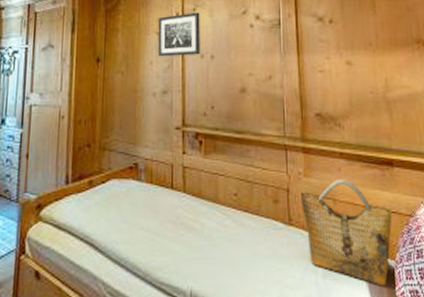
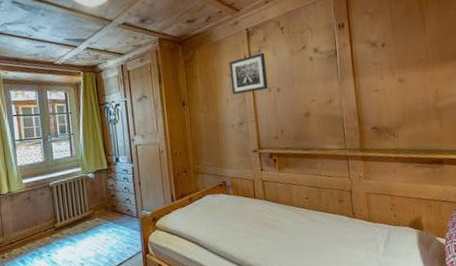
grocery bag: present [300,179,392,286] -> none [361,178,442,259]

